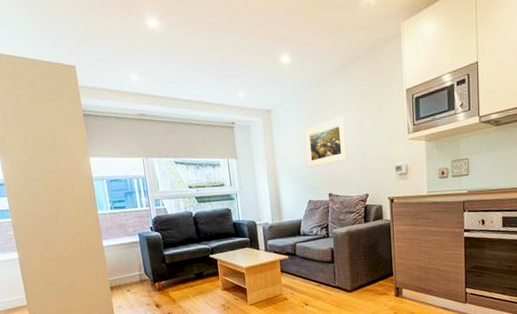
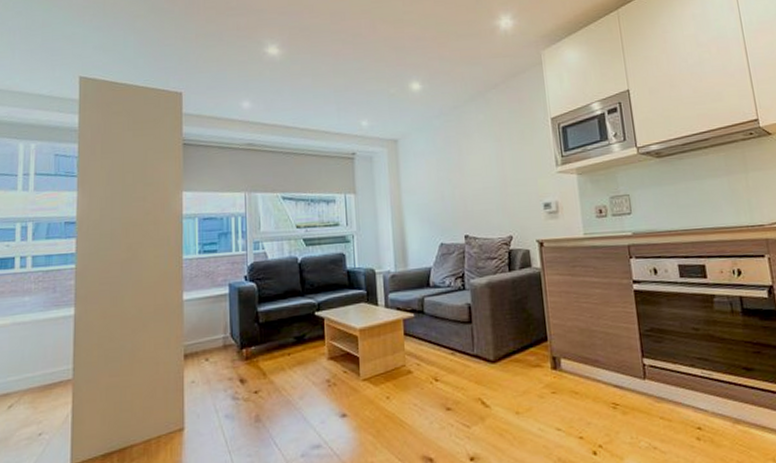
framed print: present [304,115,348,168] -> none [436,145,487,205]

